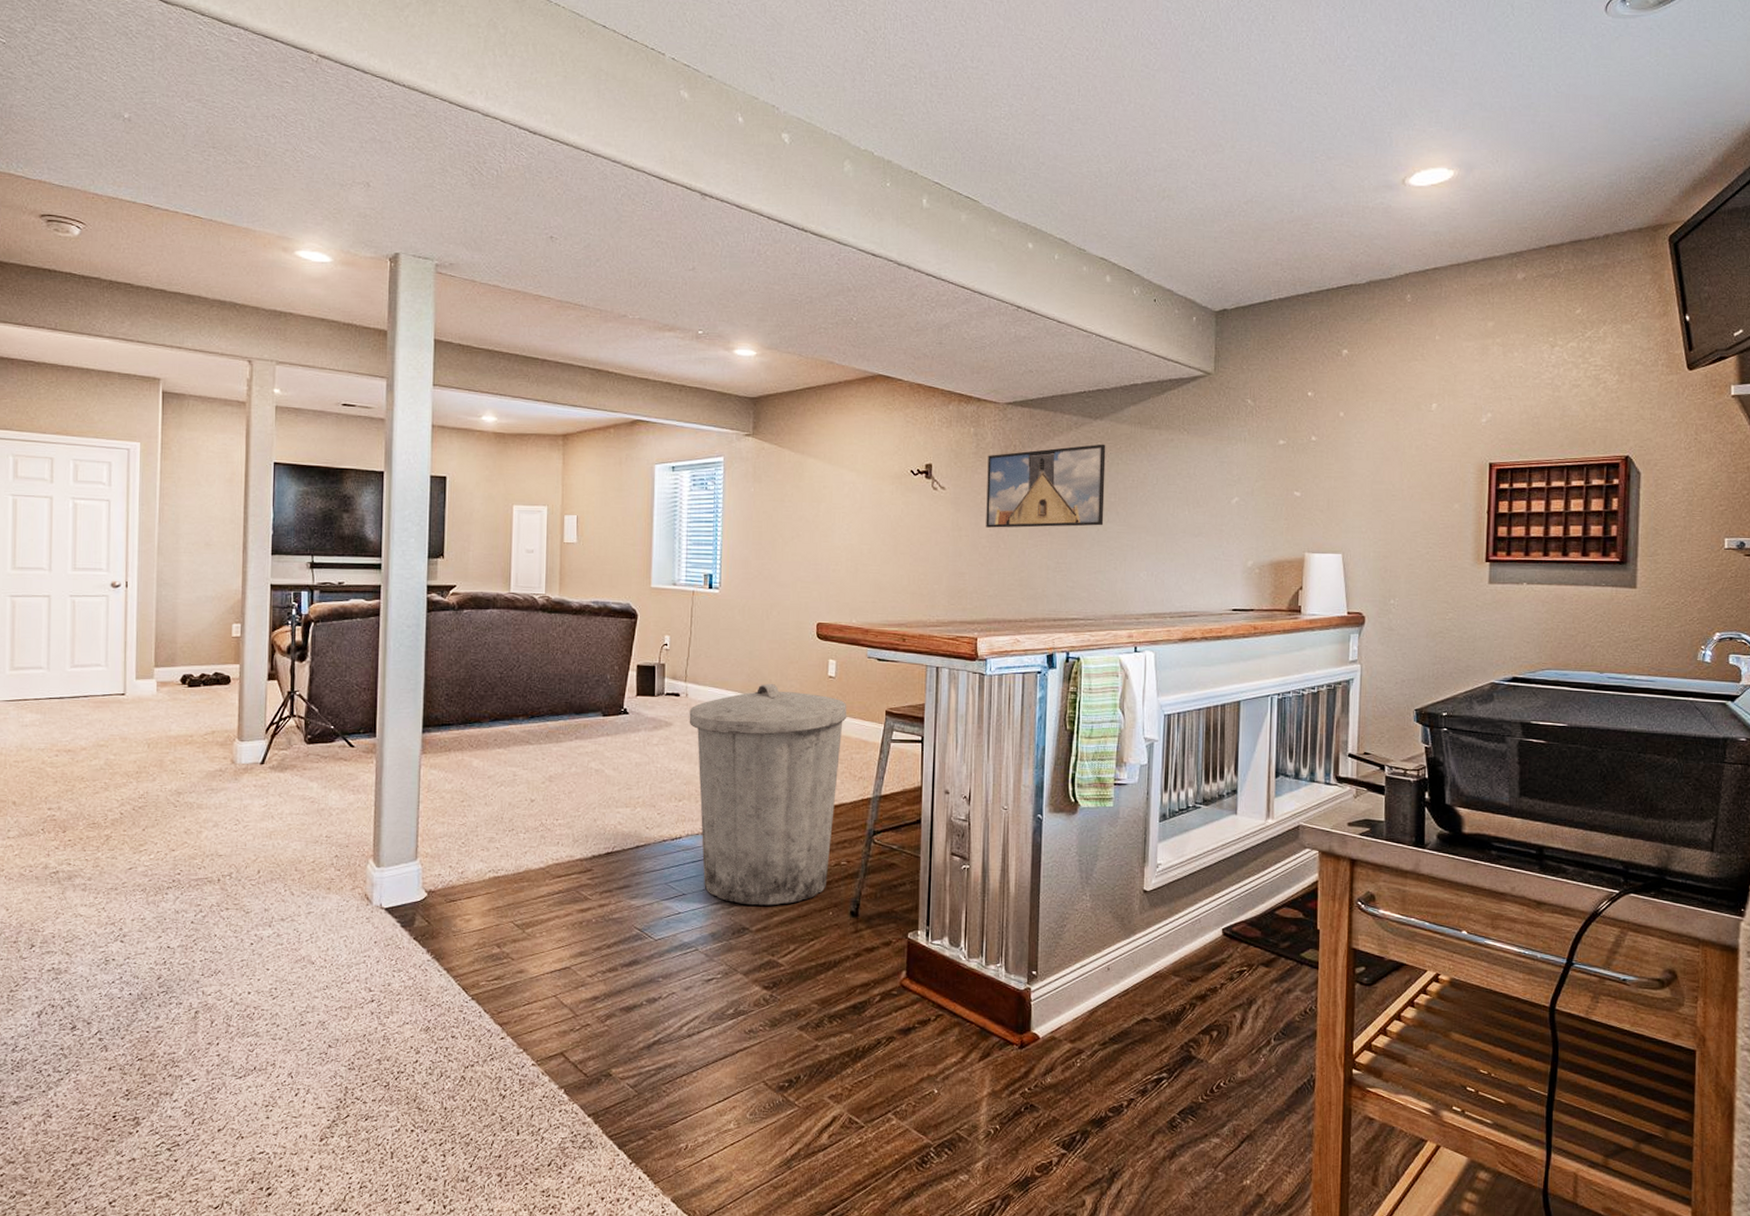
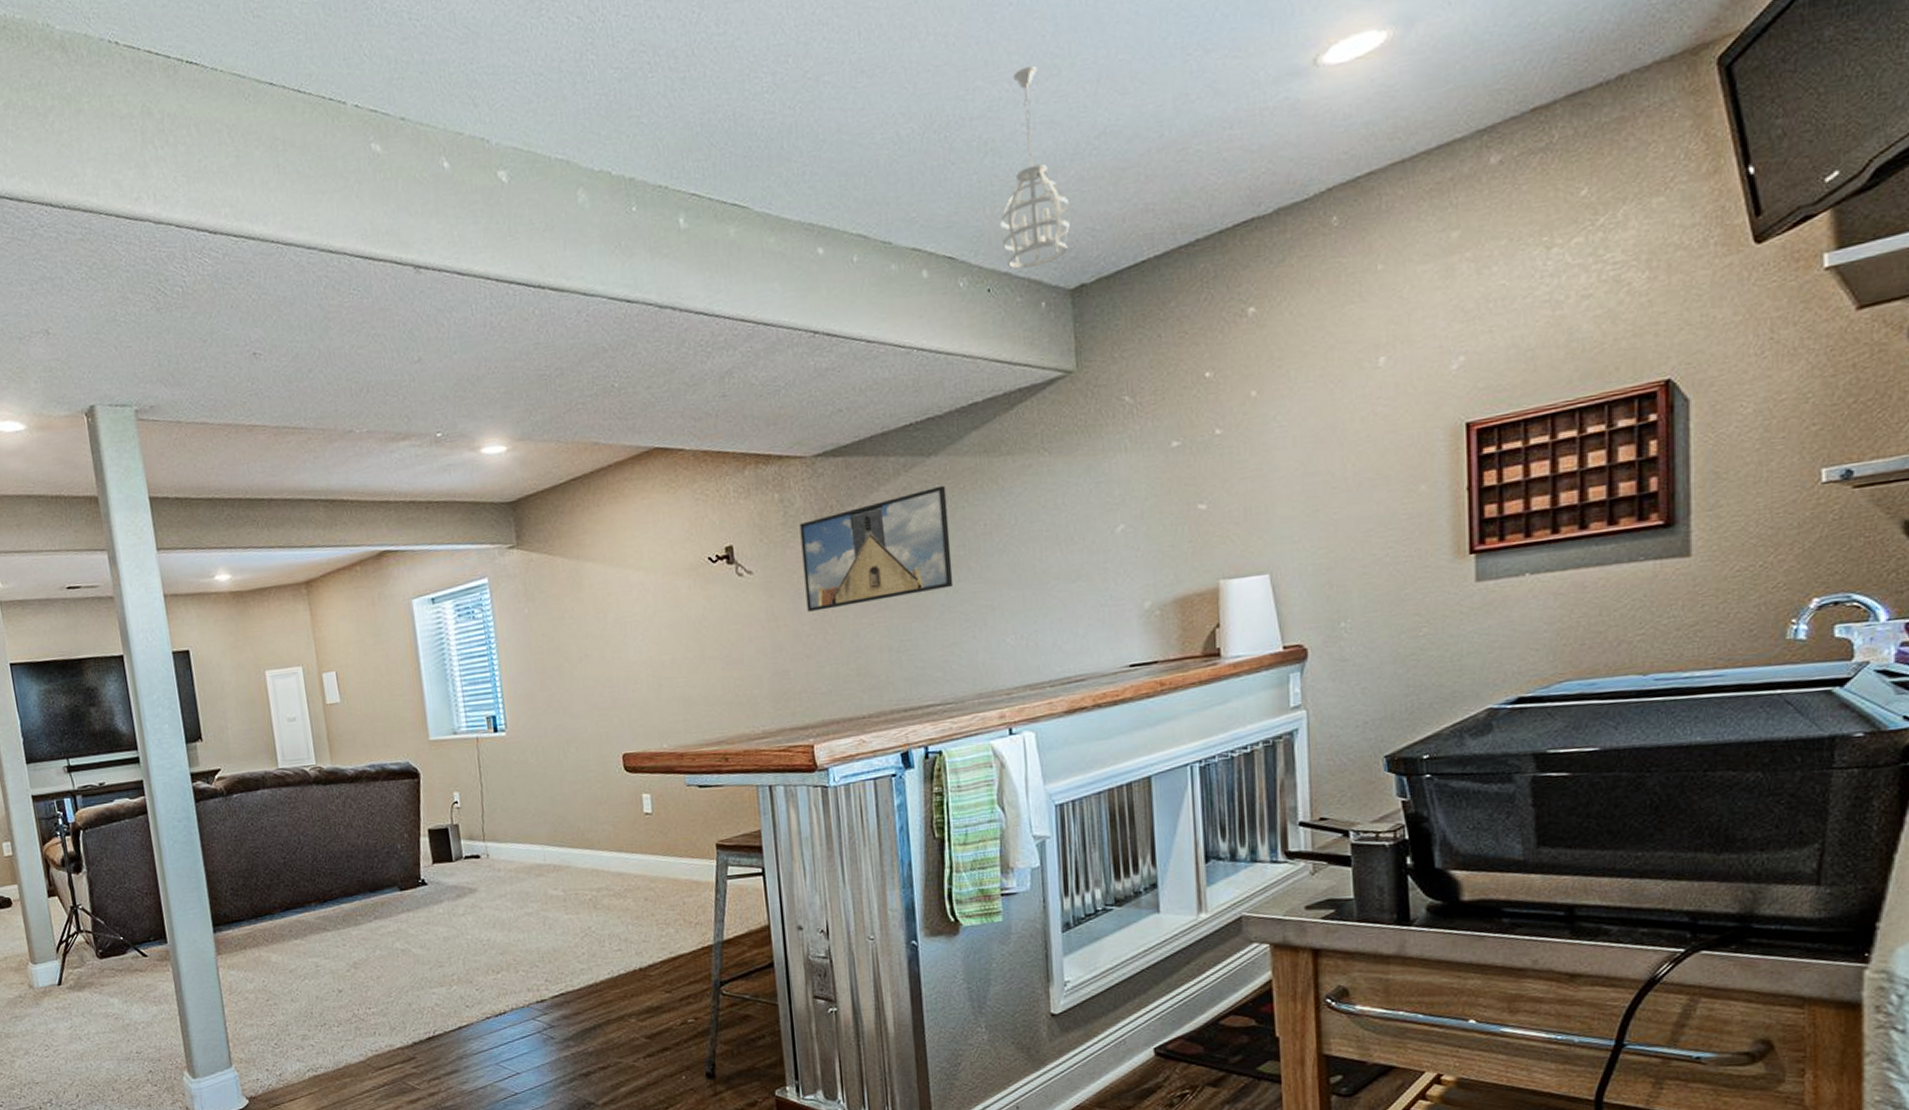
trash can: present [689,684,847,906] -> none [493,830,675,1078]
pendant light: none [1168,141,1221,290] -> present [1000,66,1071,270]

